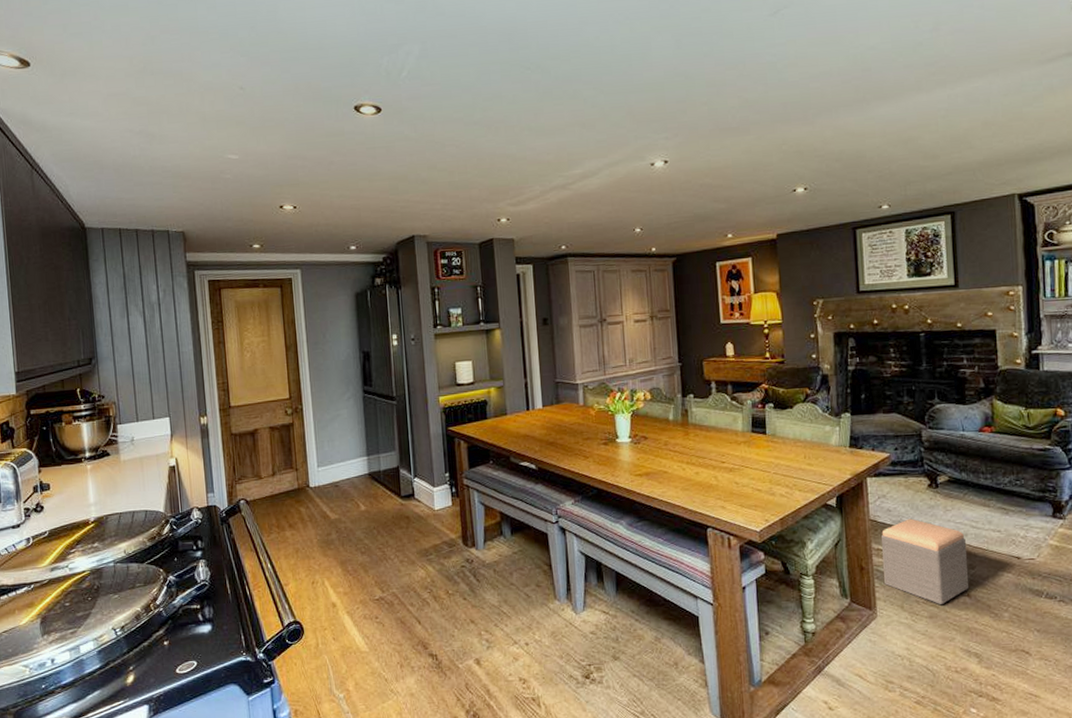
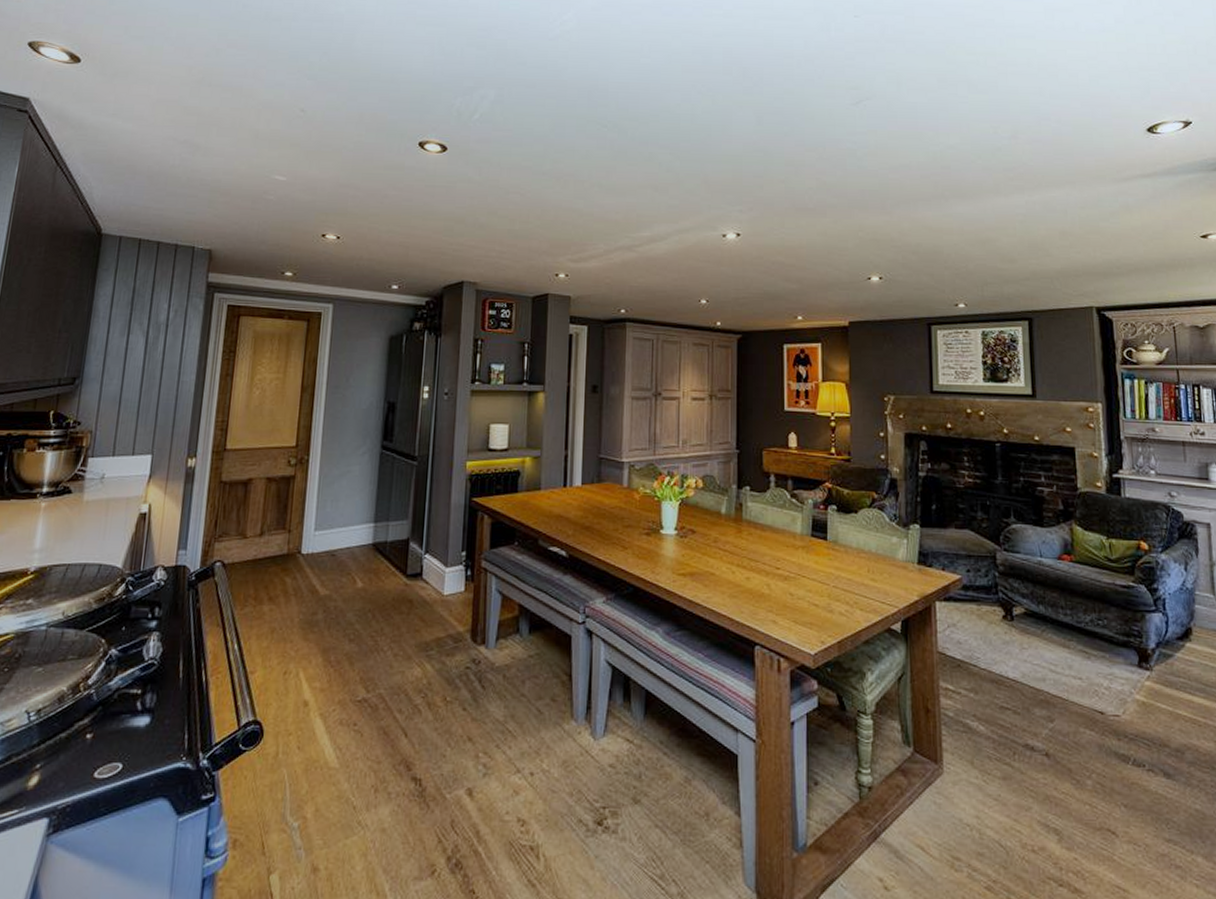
footstool: present [880,518,970,605] -> none [949,654,1048,765]

